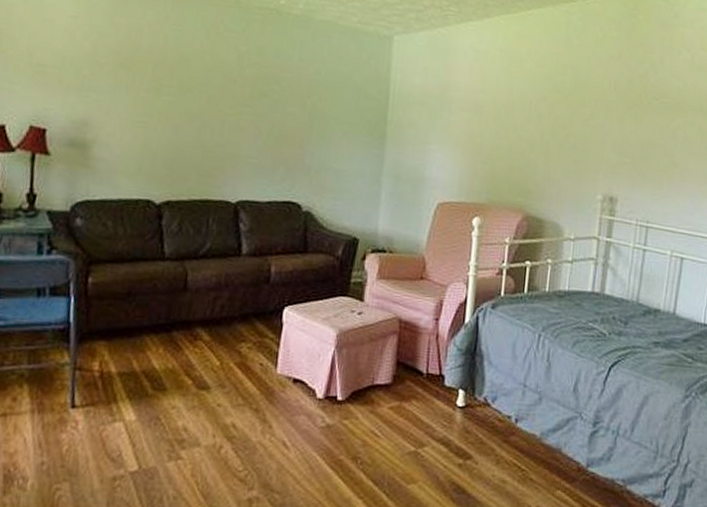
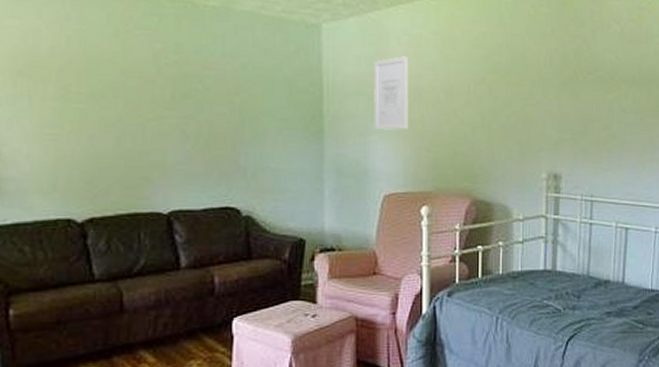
wall art: none [434,71,472,141] -> present [374,56,408,130]

